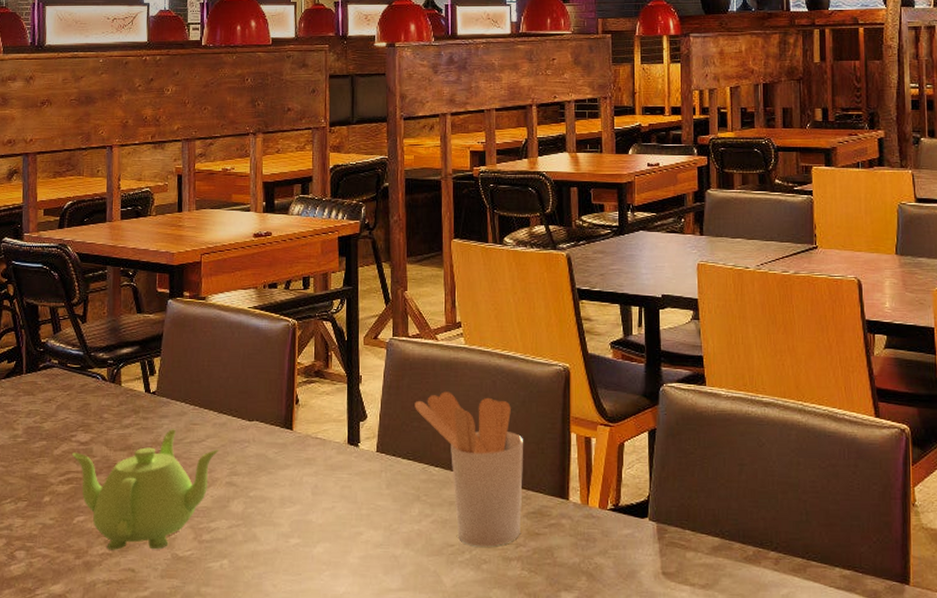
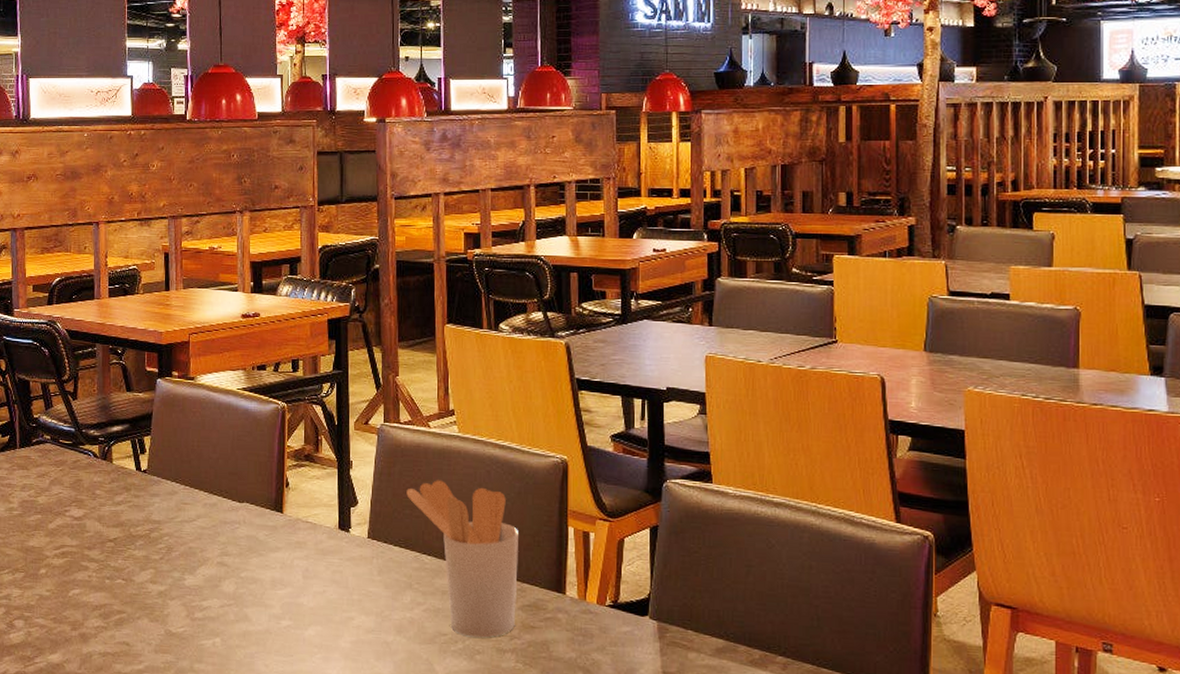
teapot: present [72,429,219,550] -> none [66,507,210,625]

